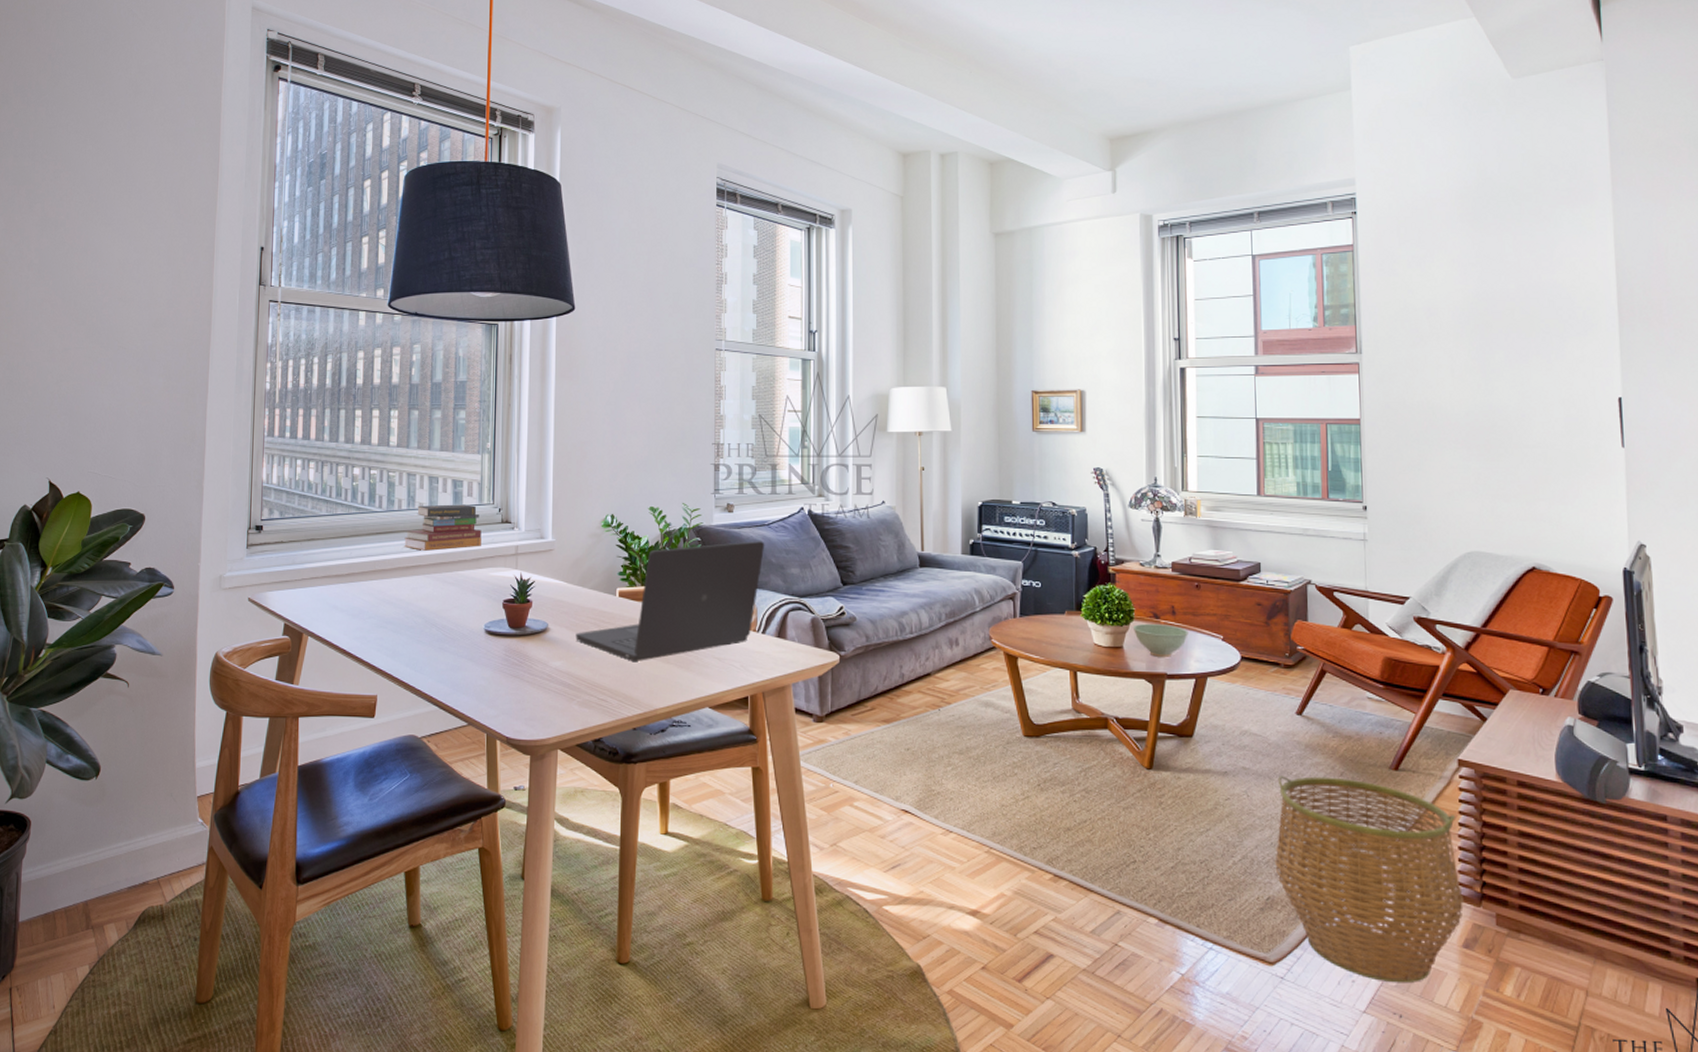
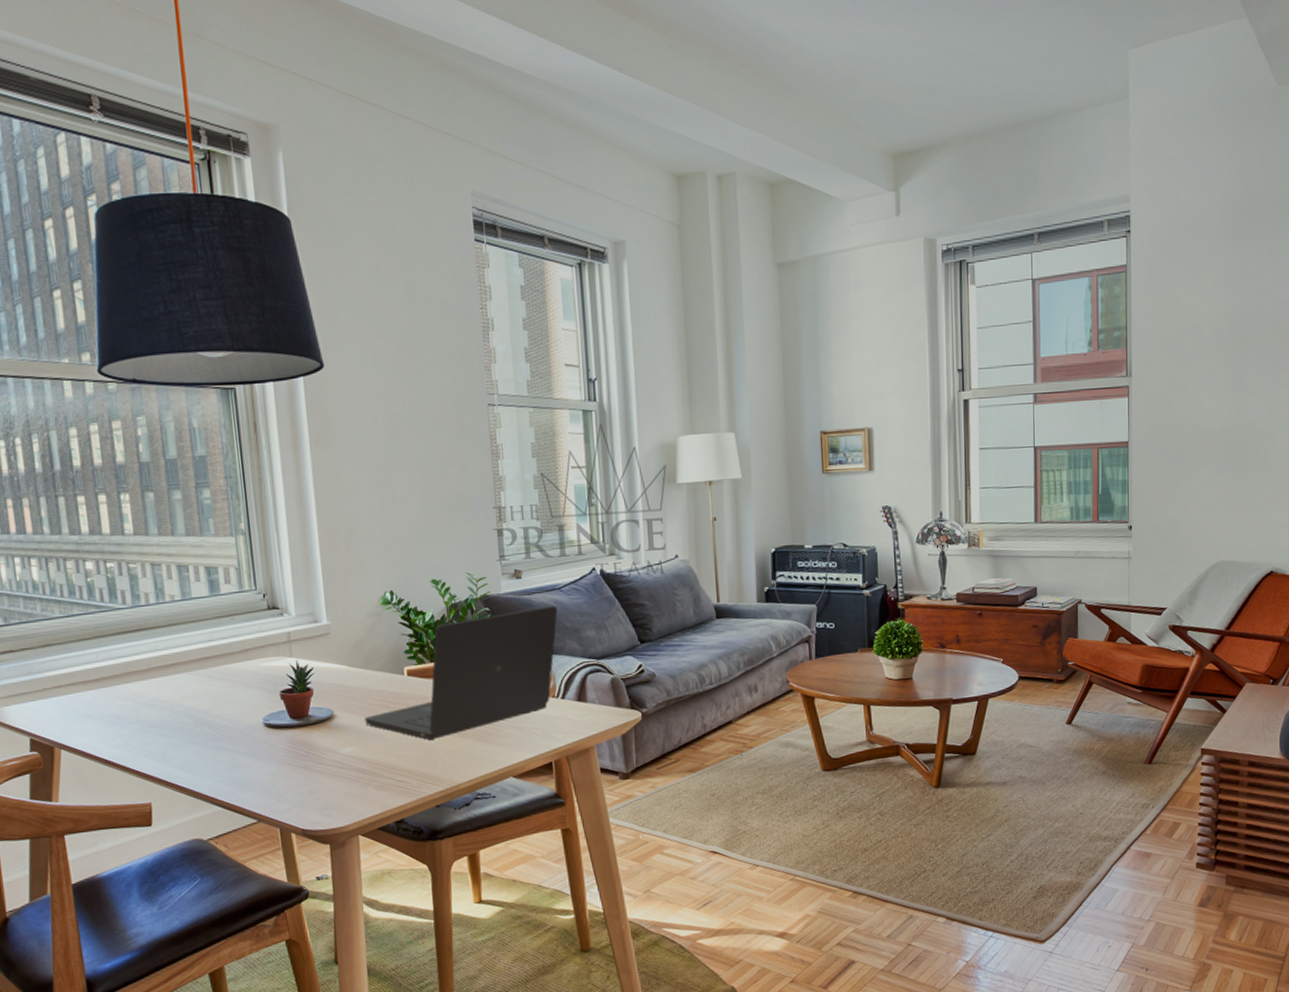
books: present [404,504,481,551] -> none [157,592,248,647]
bowl: present [1132,623,1188,657] -> none [921,653,972,684]
basket: present [1275,776,1465,983] -> none [1046,776,1202,943]

